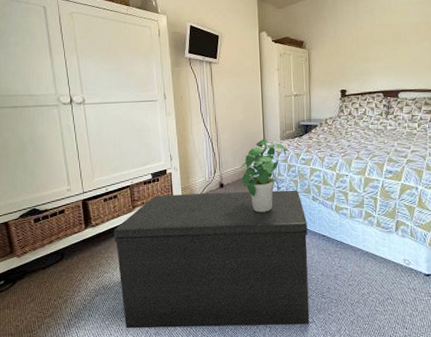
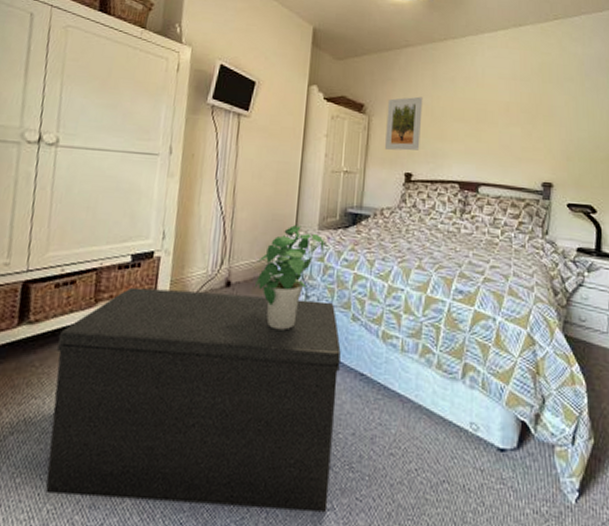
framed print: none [321,29,350,74] -> present [385,96,423,151]

